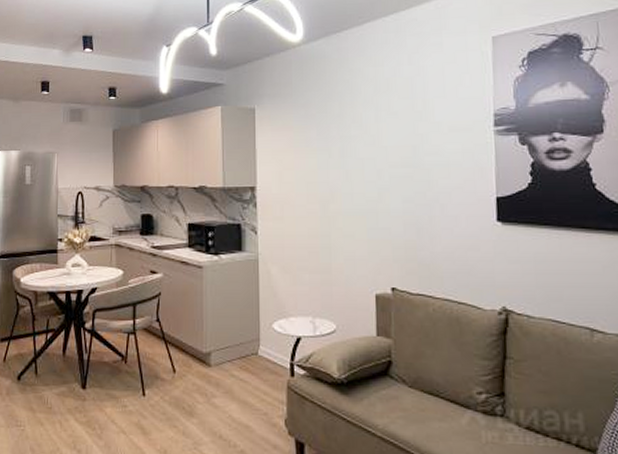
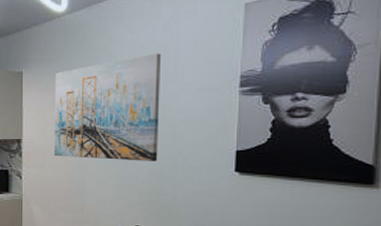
wall art: none [292,88,412,211] -> present [54,53,161,161]

